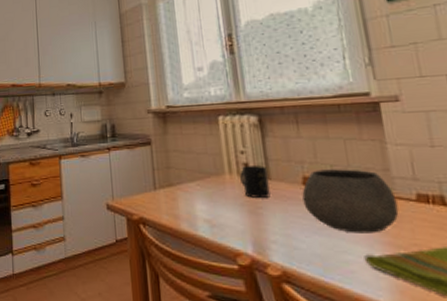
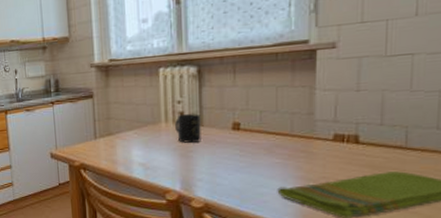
bowl: present [302,169,399,233] -> none [230,114,315,170]

